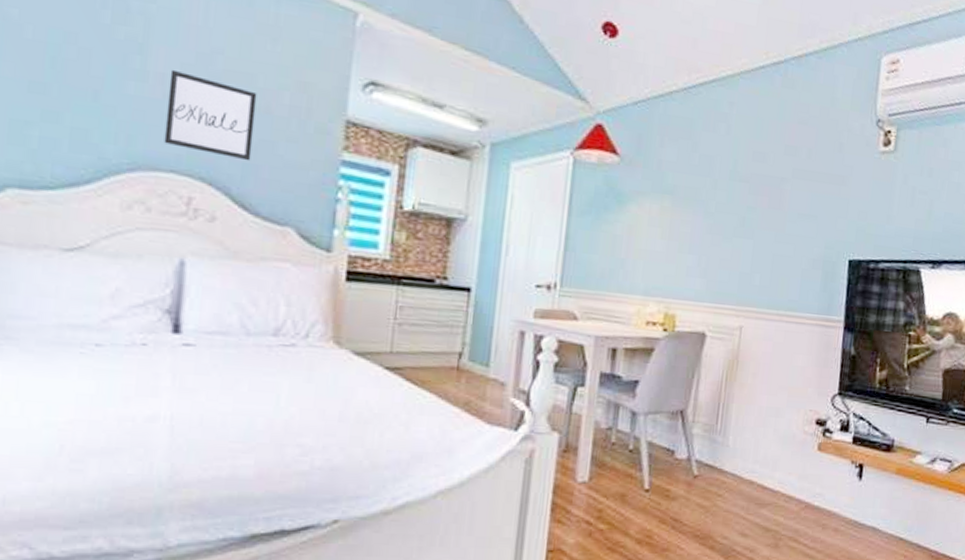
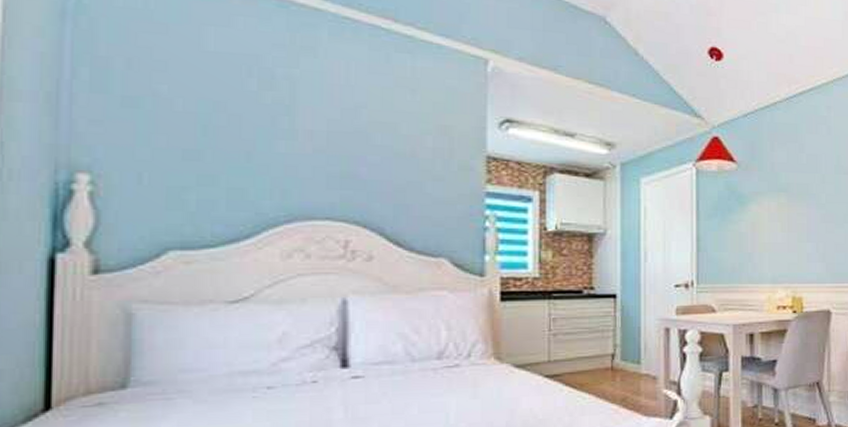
wall art: present [164,69,257,161] -> none [317,126,402,202]

